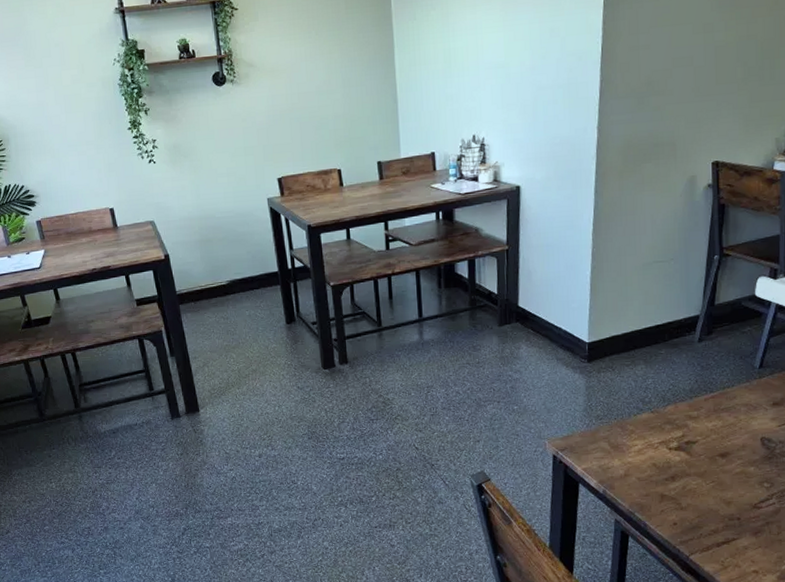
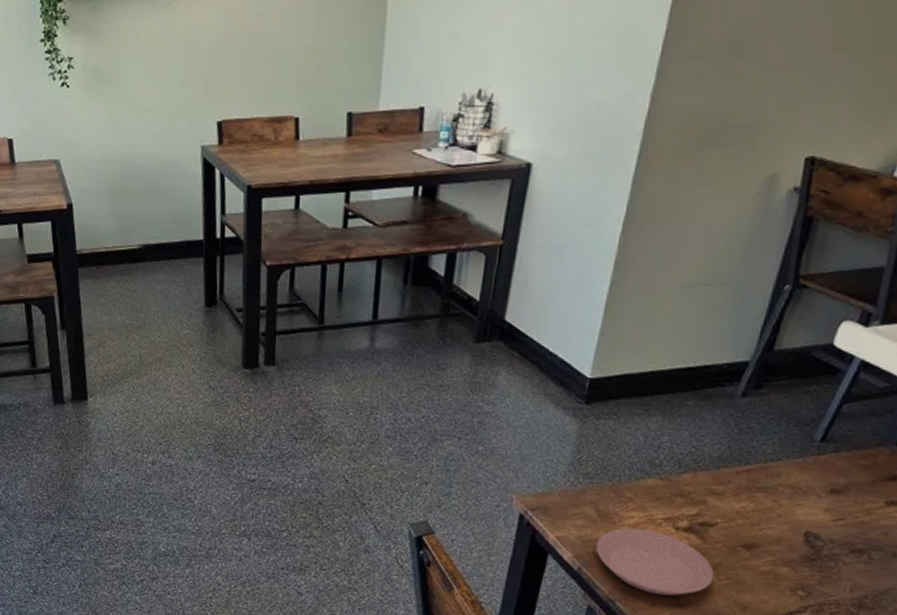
plate: none [613,453,703,502] -> present [595,528,715,596]

